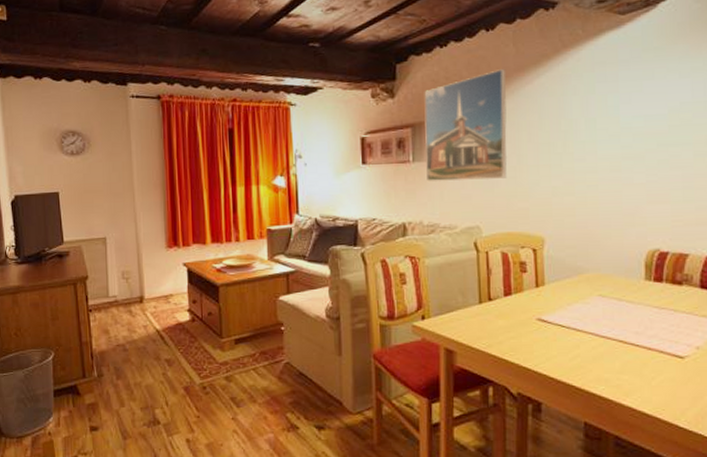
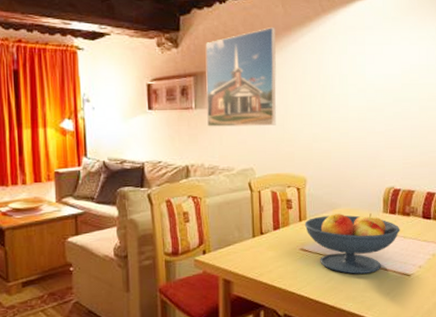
fruit bowl: none [542,280,669,352] -> present [304,213,400,274]

